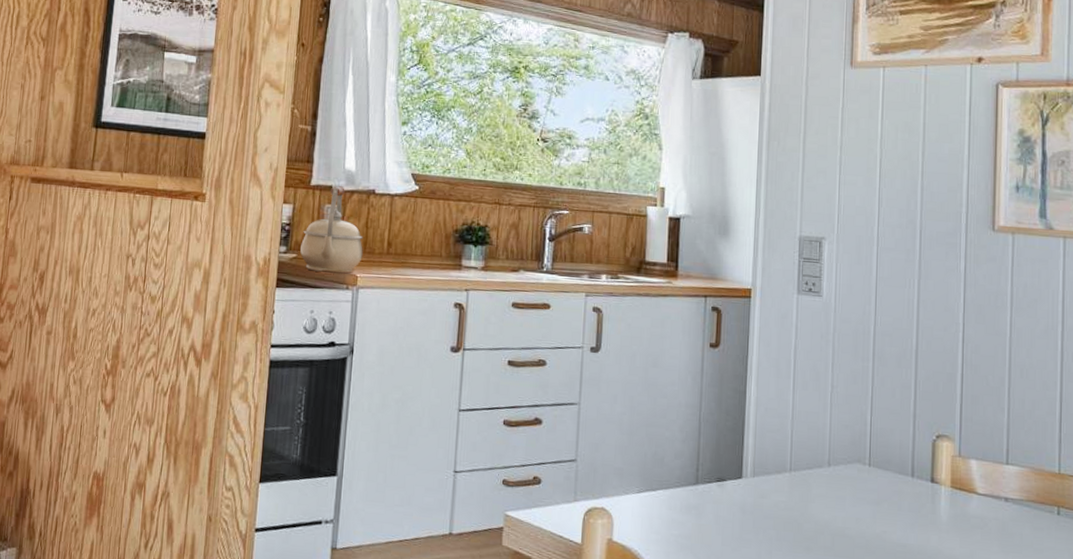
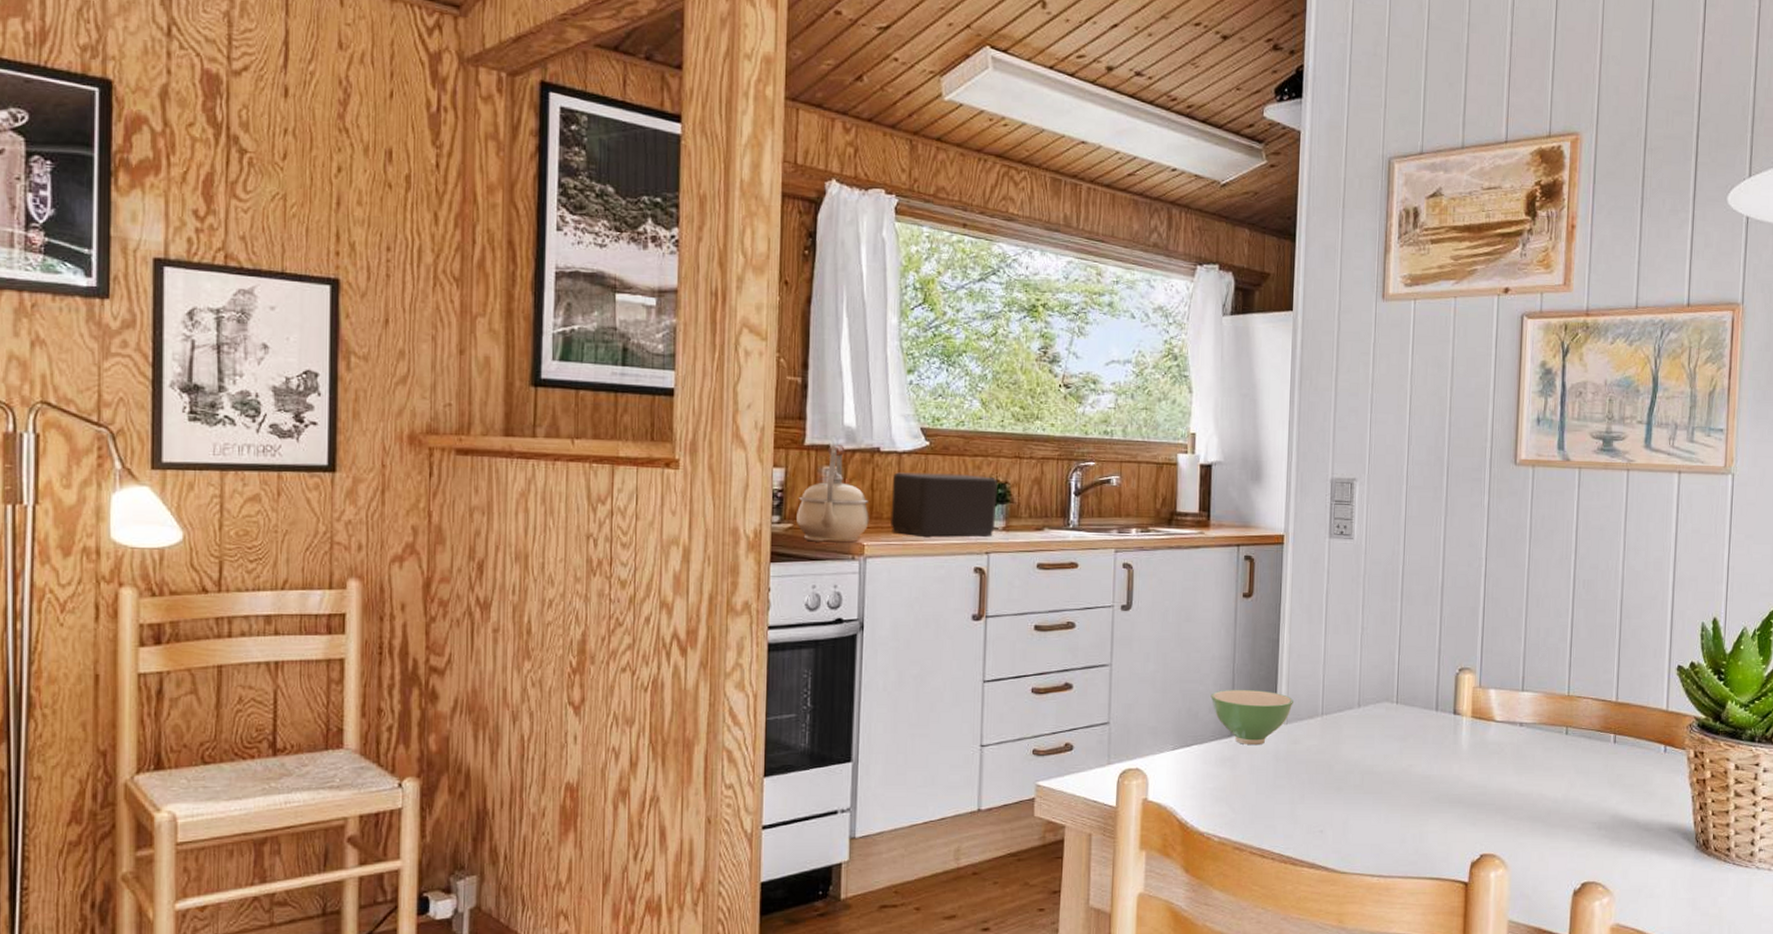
toaster: none [380,212,478,276] -> present [889,472,997,539]
bowl: none [676,437,761,496] -> present [1210,689,1293,746]

